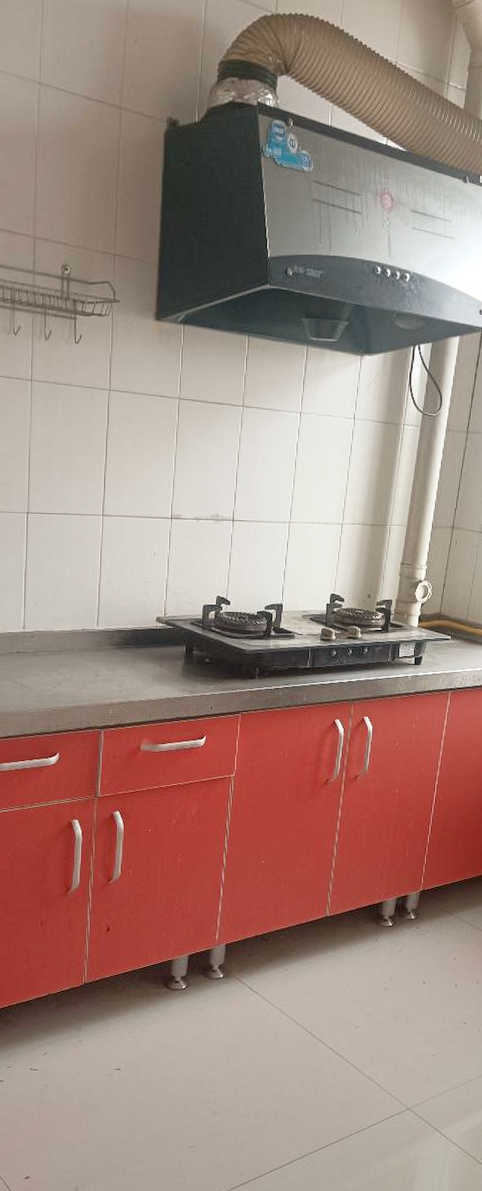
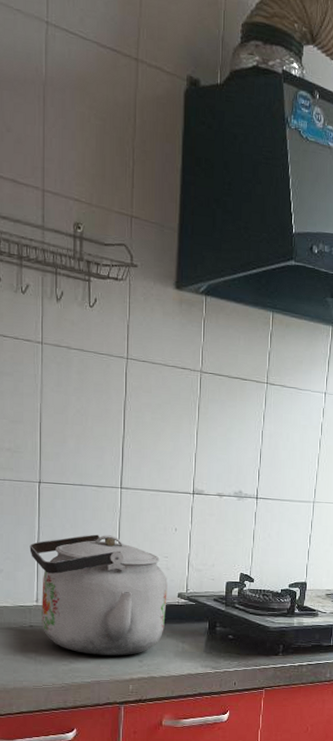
kettle: none [18,561,146,681] -> present [29,534,168,656]

